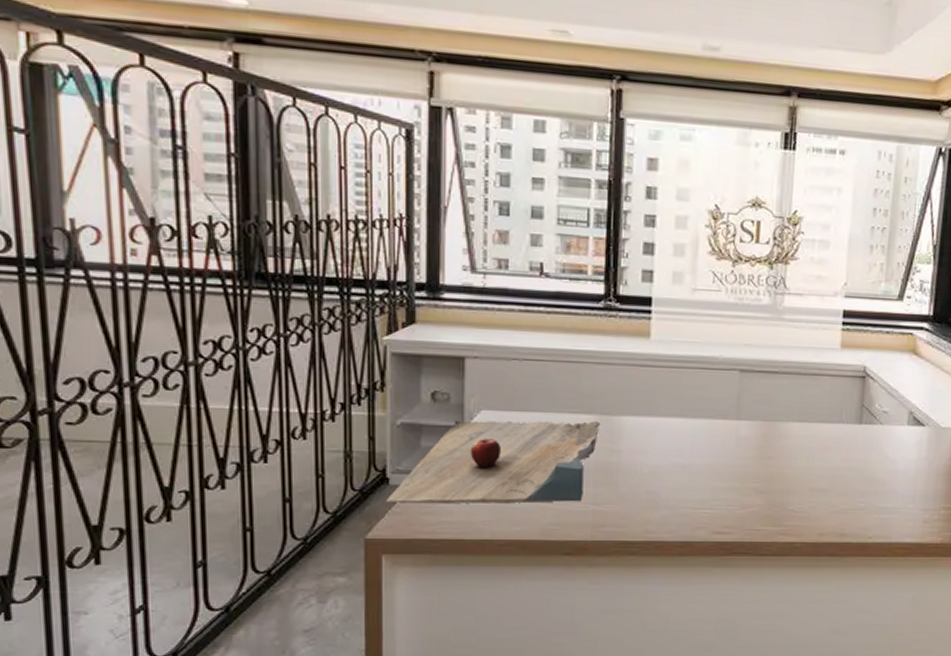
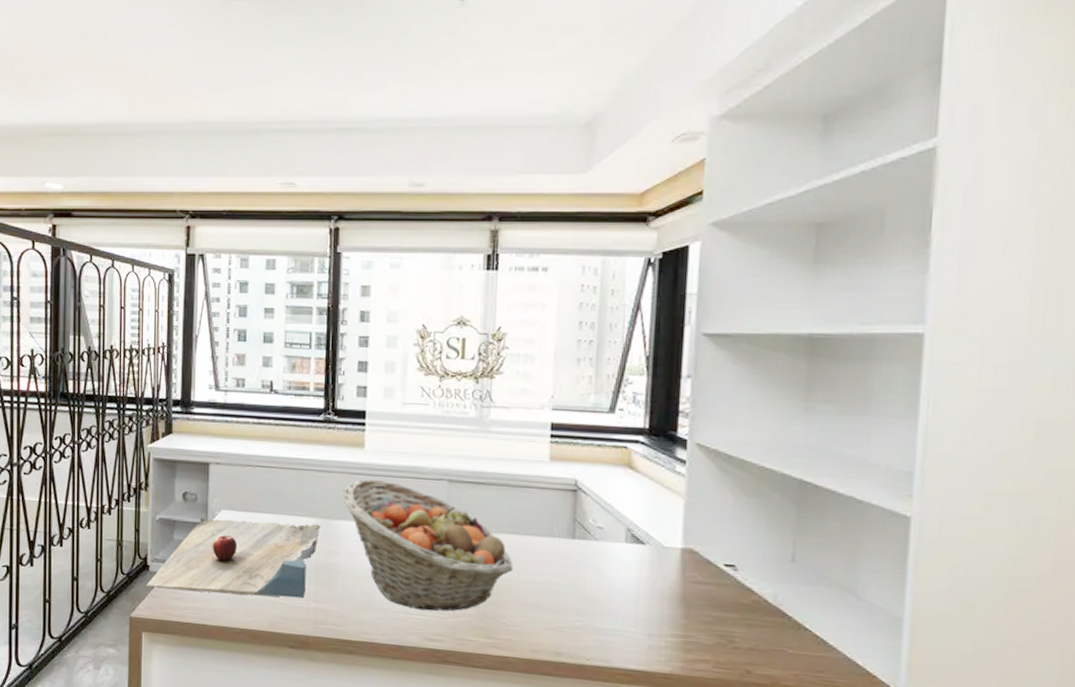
fruit basket: none [625,370,803,504] -> present [343,479,513,611]

